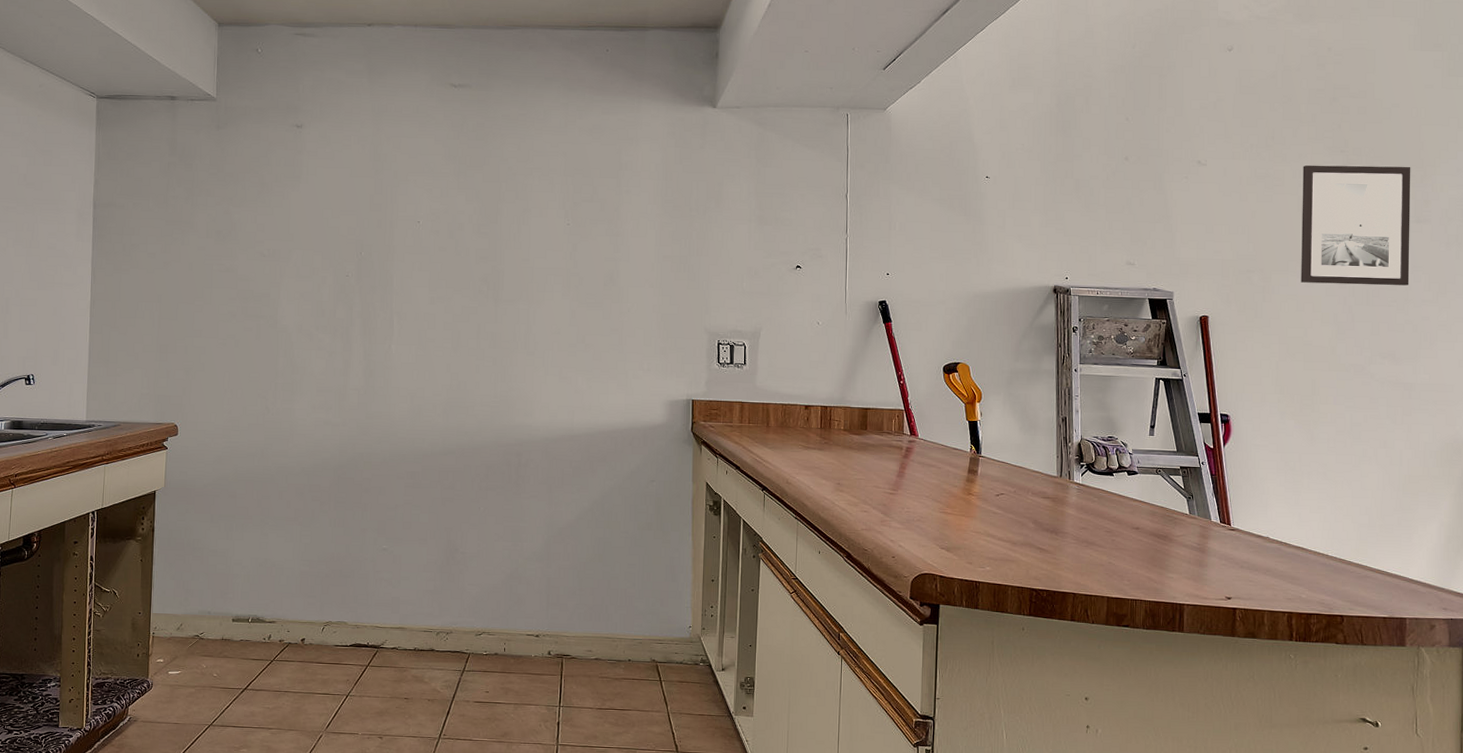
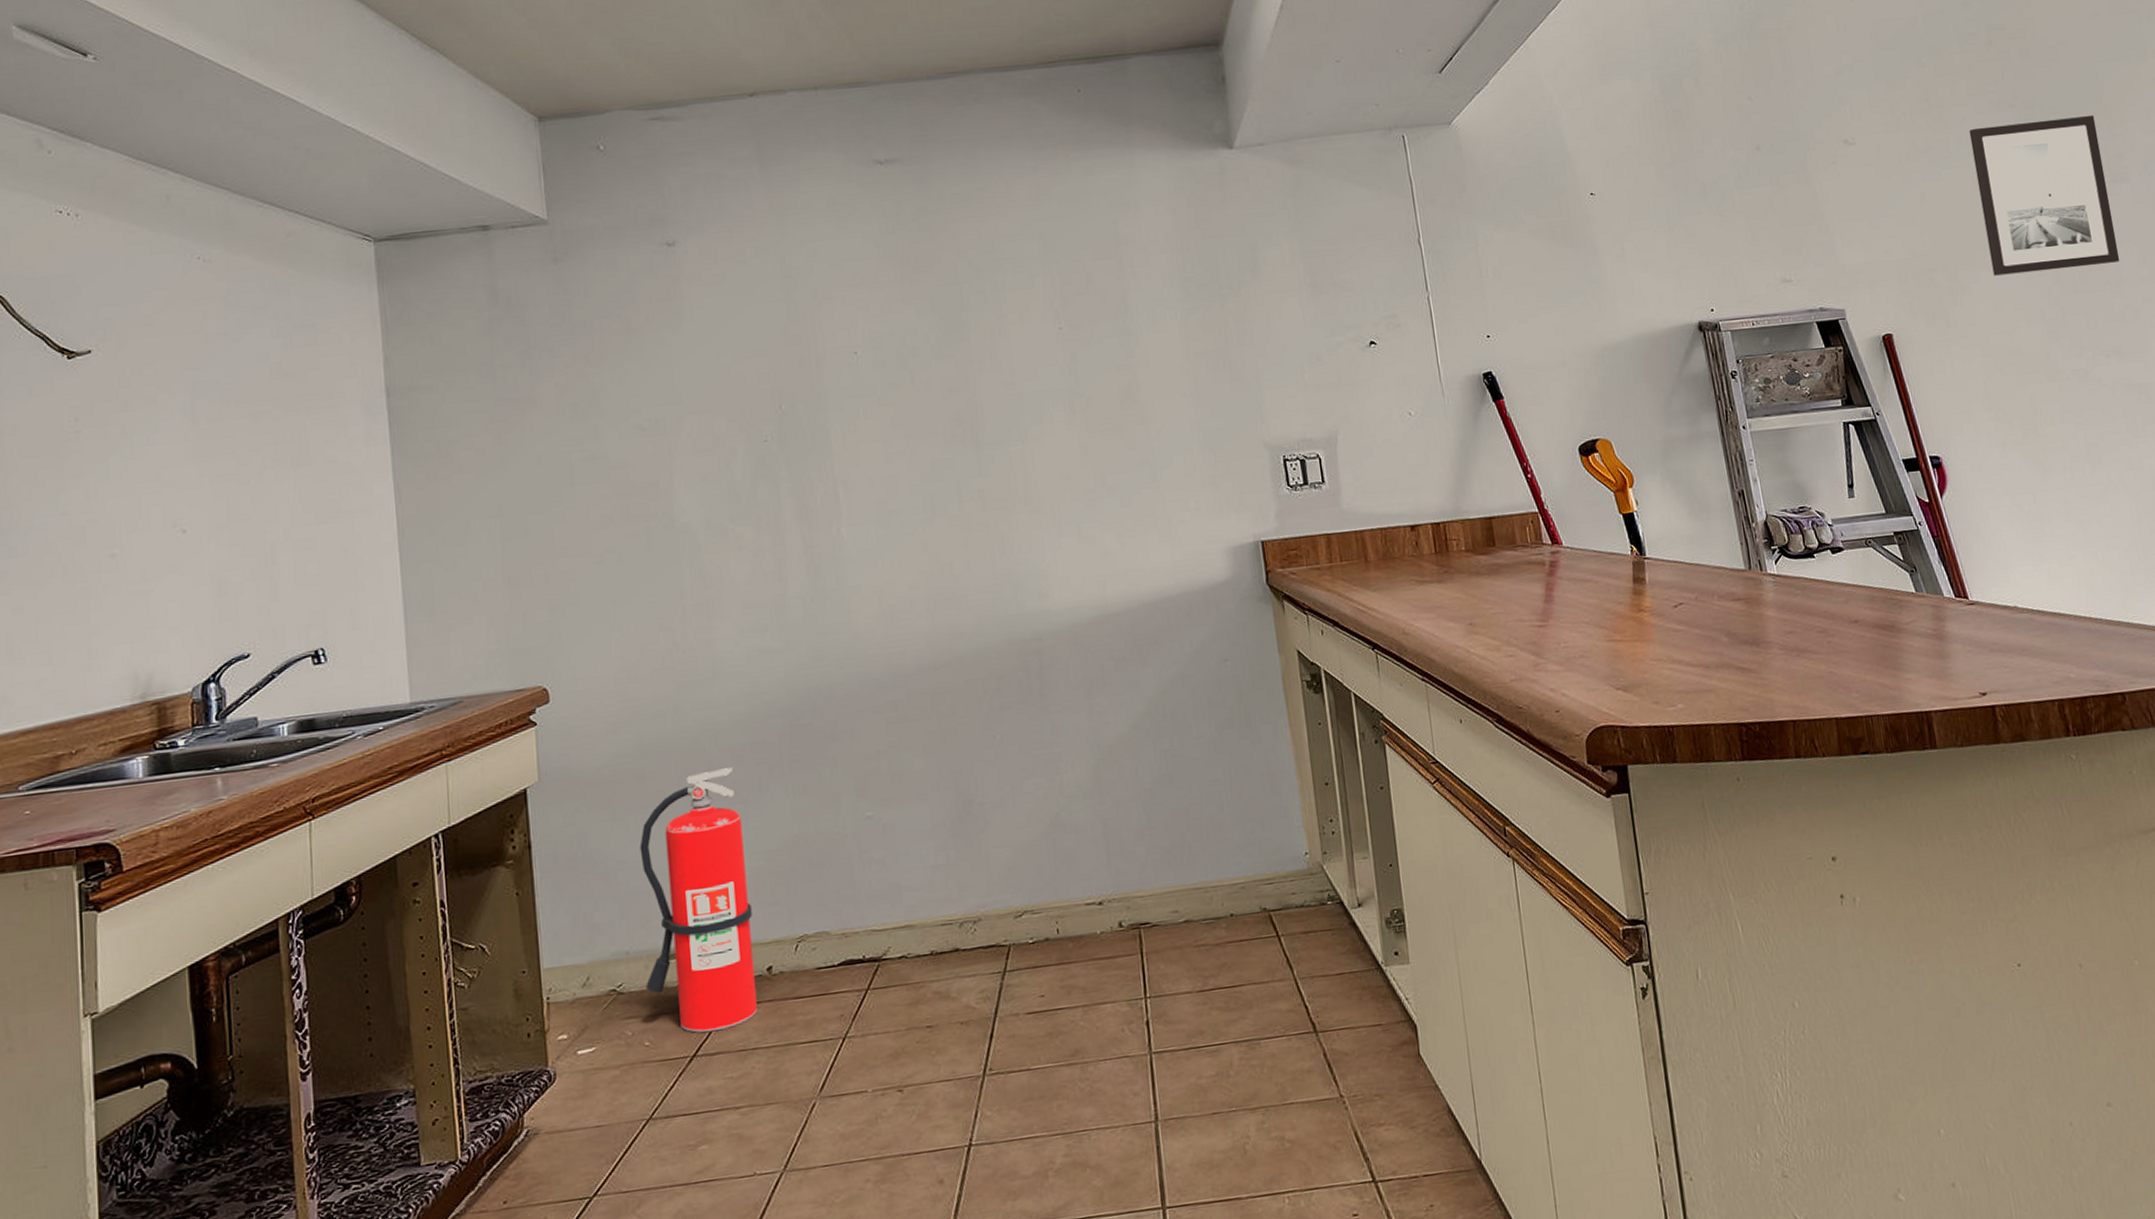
fire extinguisher: none [219,499,297,675] -> present [639,767,758,1033]

